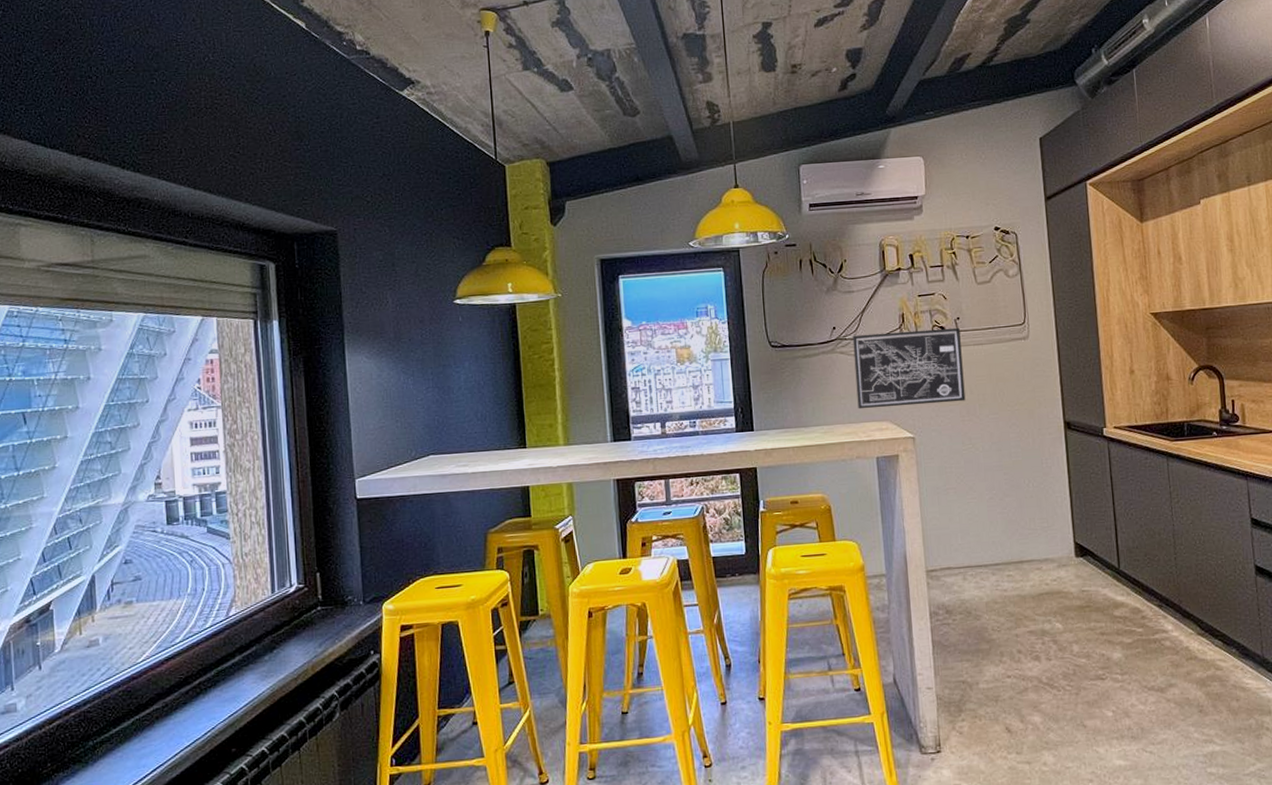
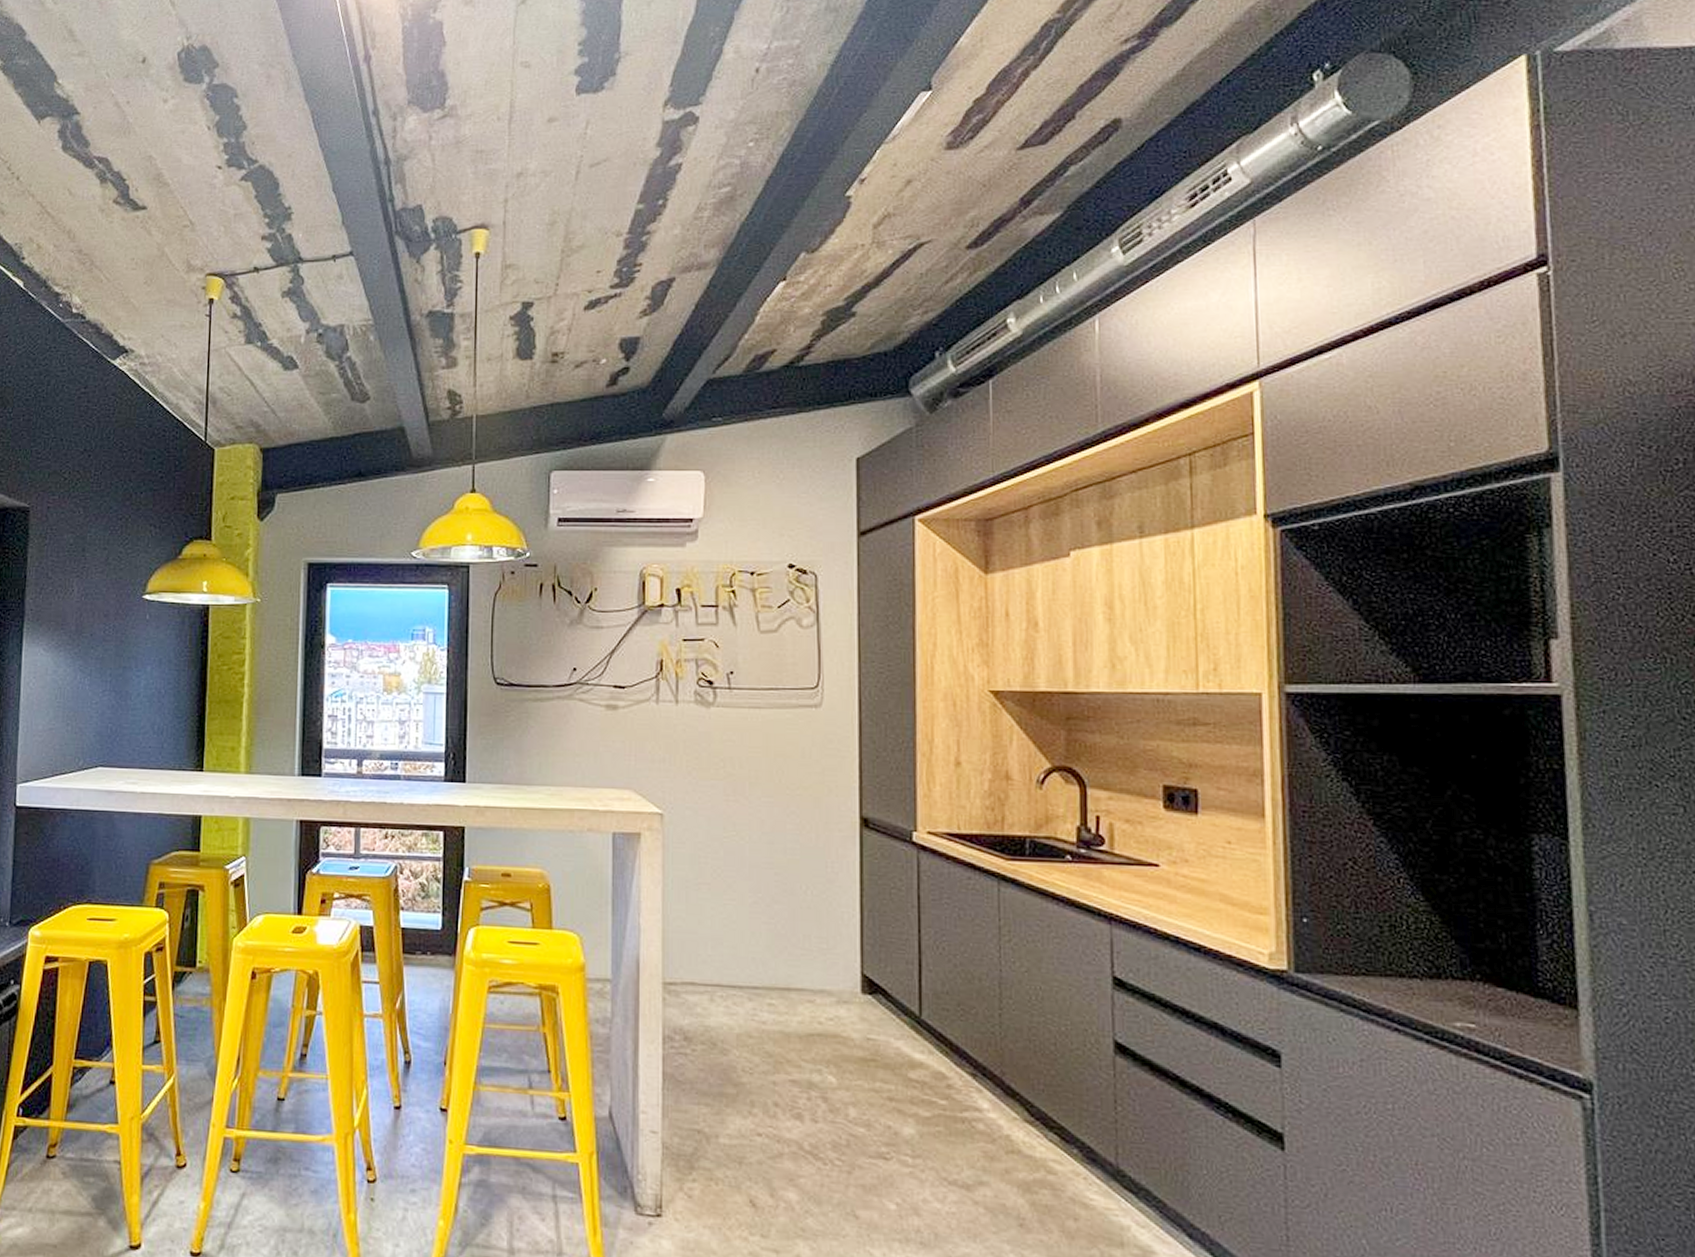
wall art: present [852,327,966,409] -> none [595,680,733,776]

